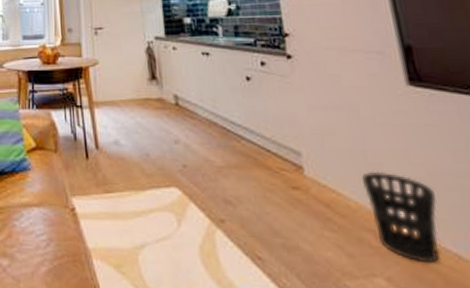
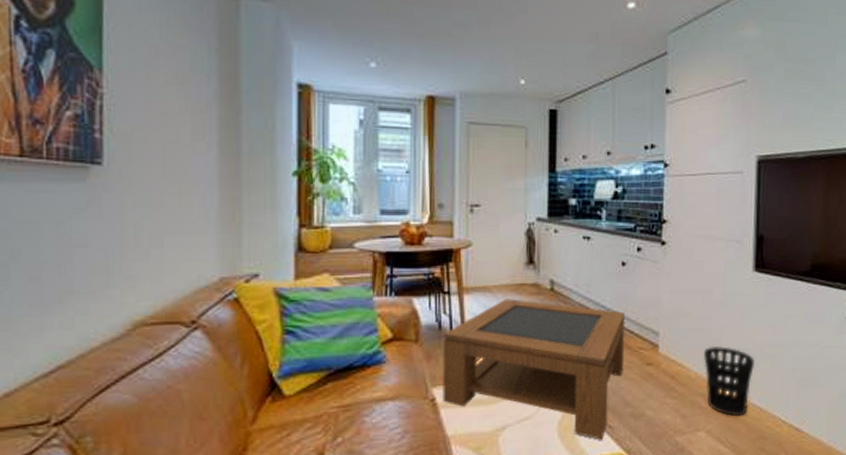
coffee table: none [78,113,266,273] -> present [442,298,626,440]

